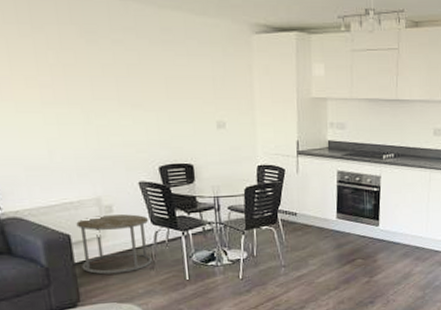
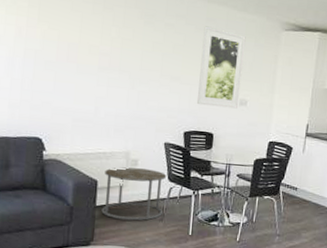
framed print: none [159,38,216,134] -> present [196,26,246,109]

